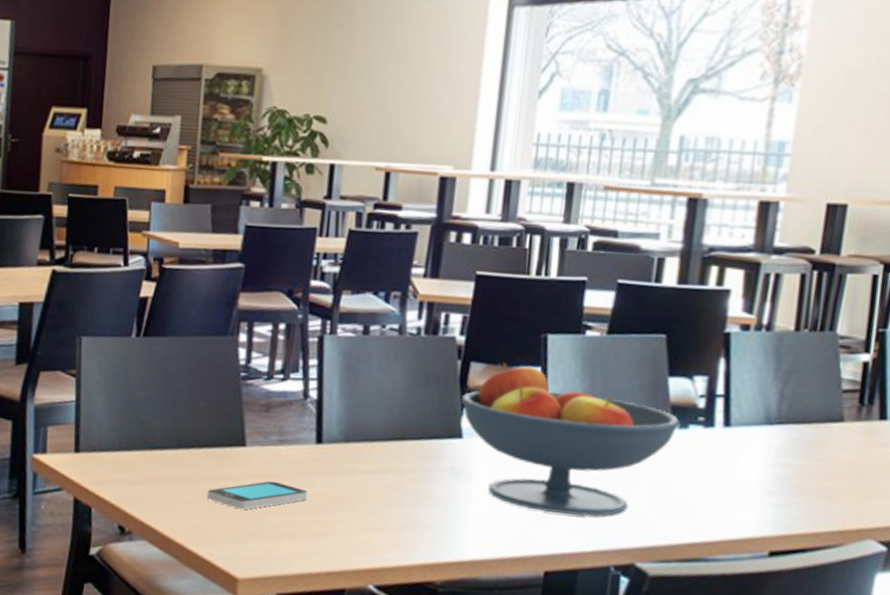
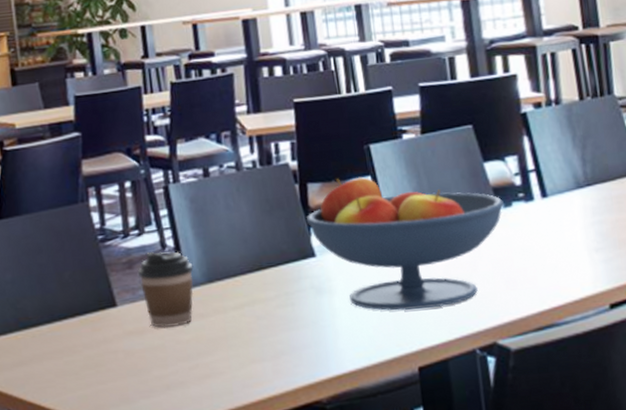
smartphone: present [206,481,307,510] -> none [88,334,185,370]
coffee cup: none [274,399,332,479] -> present [138,251,194,328]

